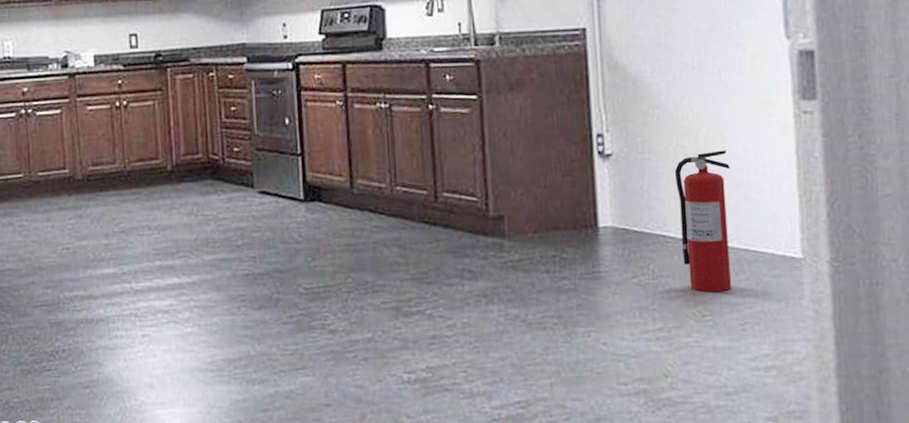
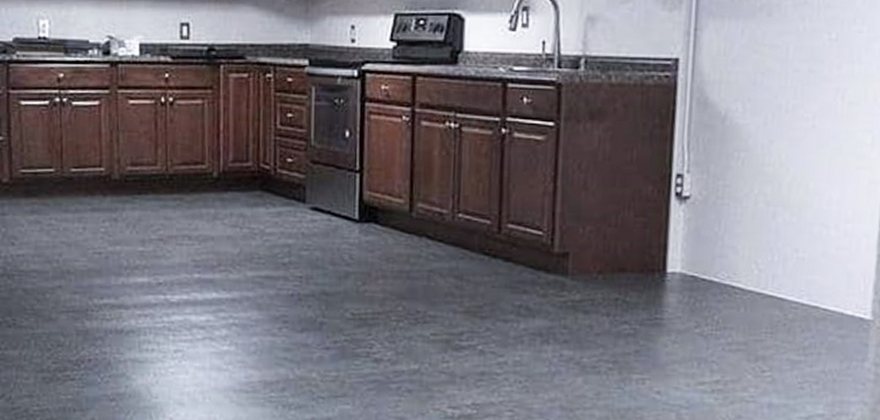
fire extinguisher: present [674,150,731,292] -> none [749,201,811,348]

